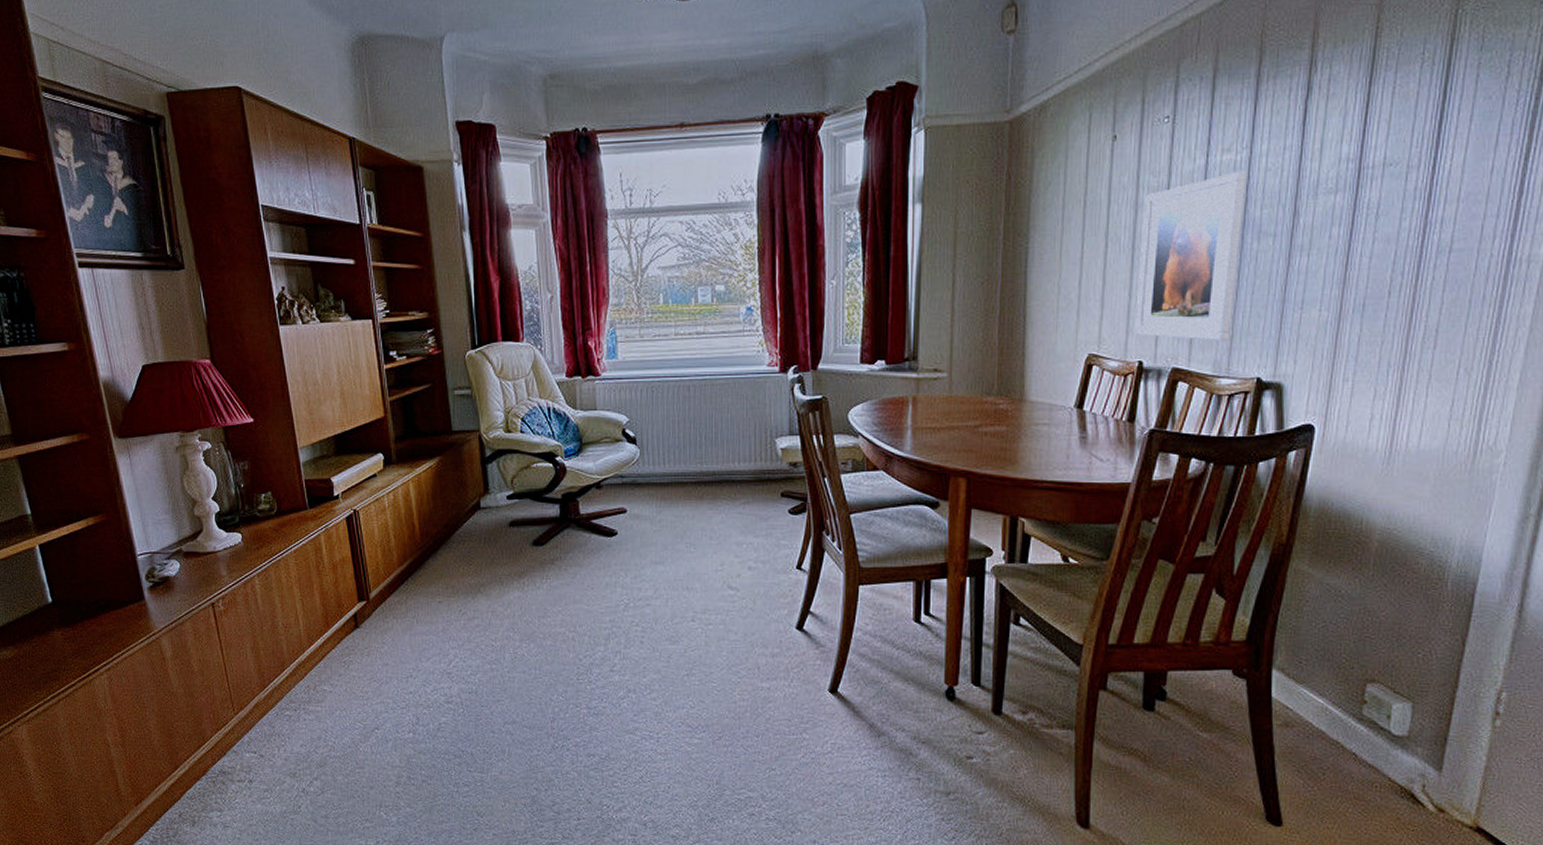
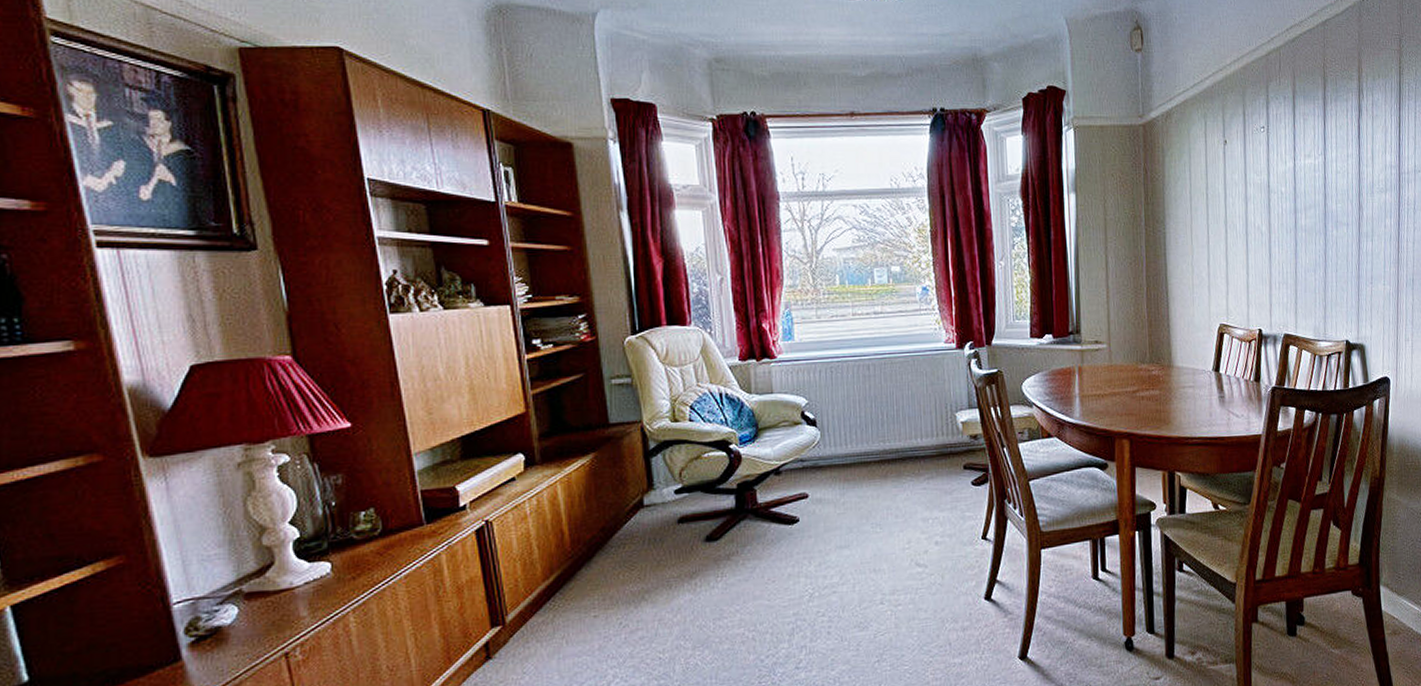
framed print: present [1135,171,1247,342] -> none [1252,173,1324,311]

